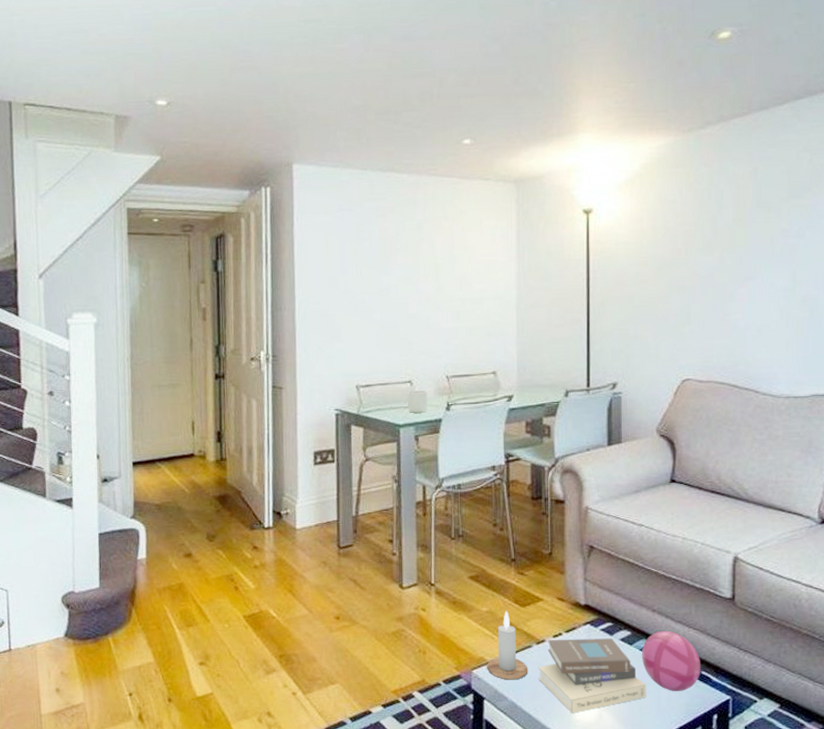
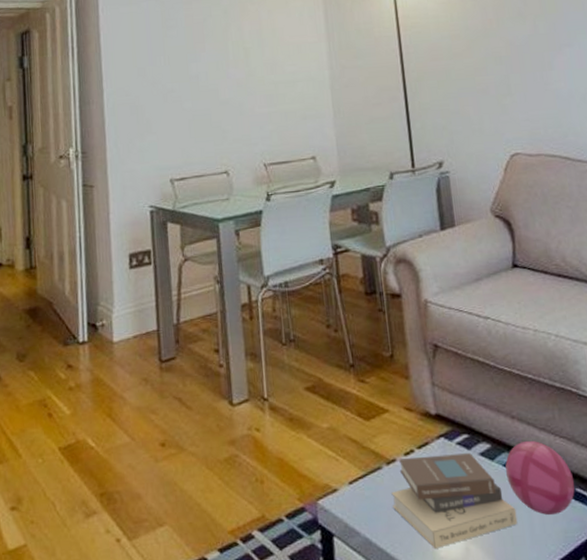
mug: present [406,390,427,413] -> none [223,180,246,206]
candle: present [487,611,528,680] -> none [333,426,381,511]

